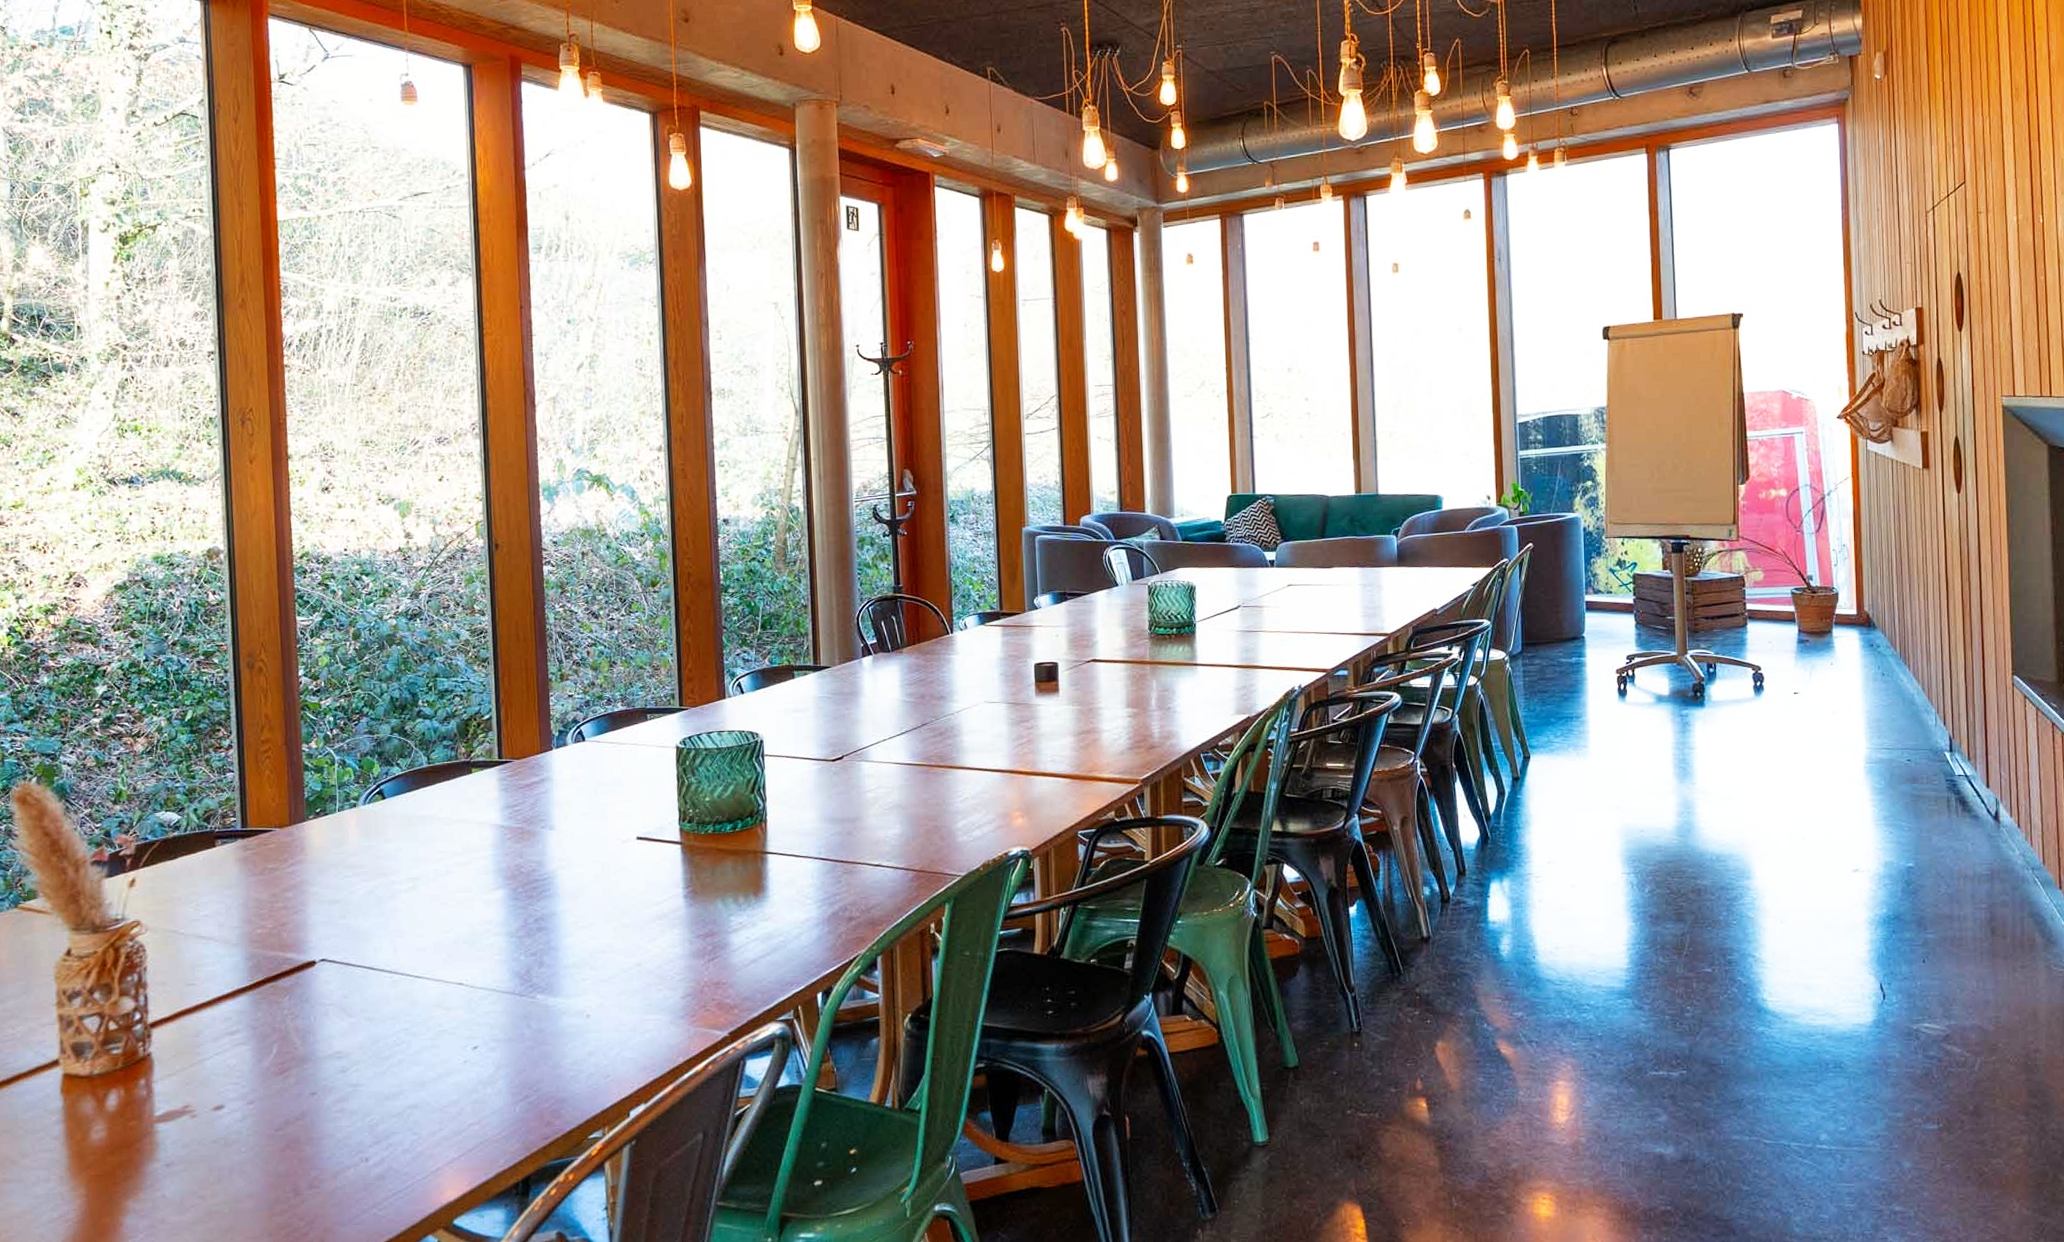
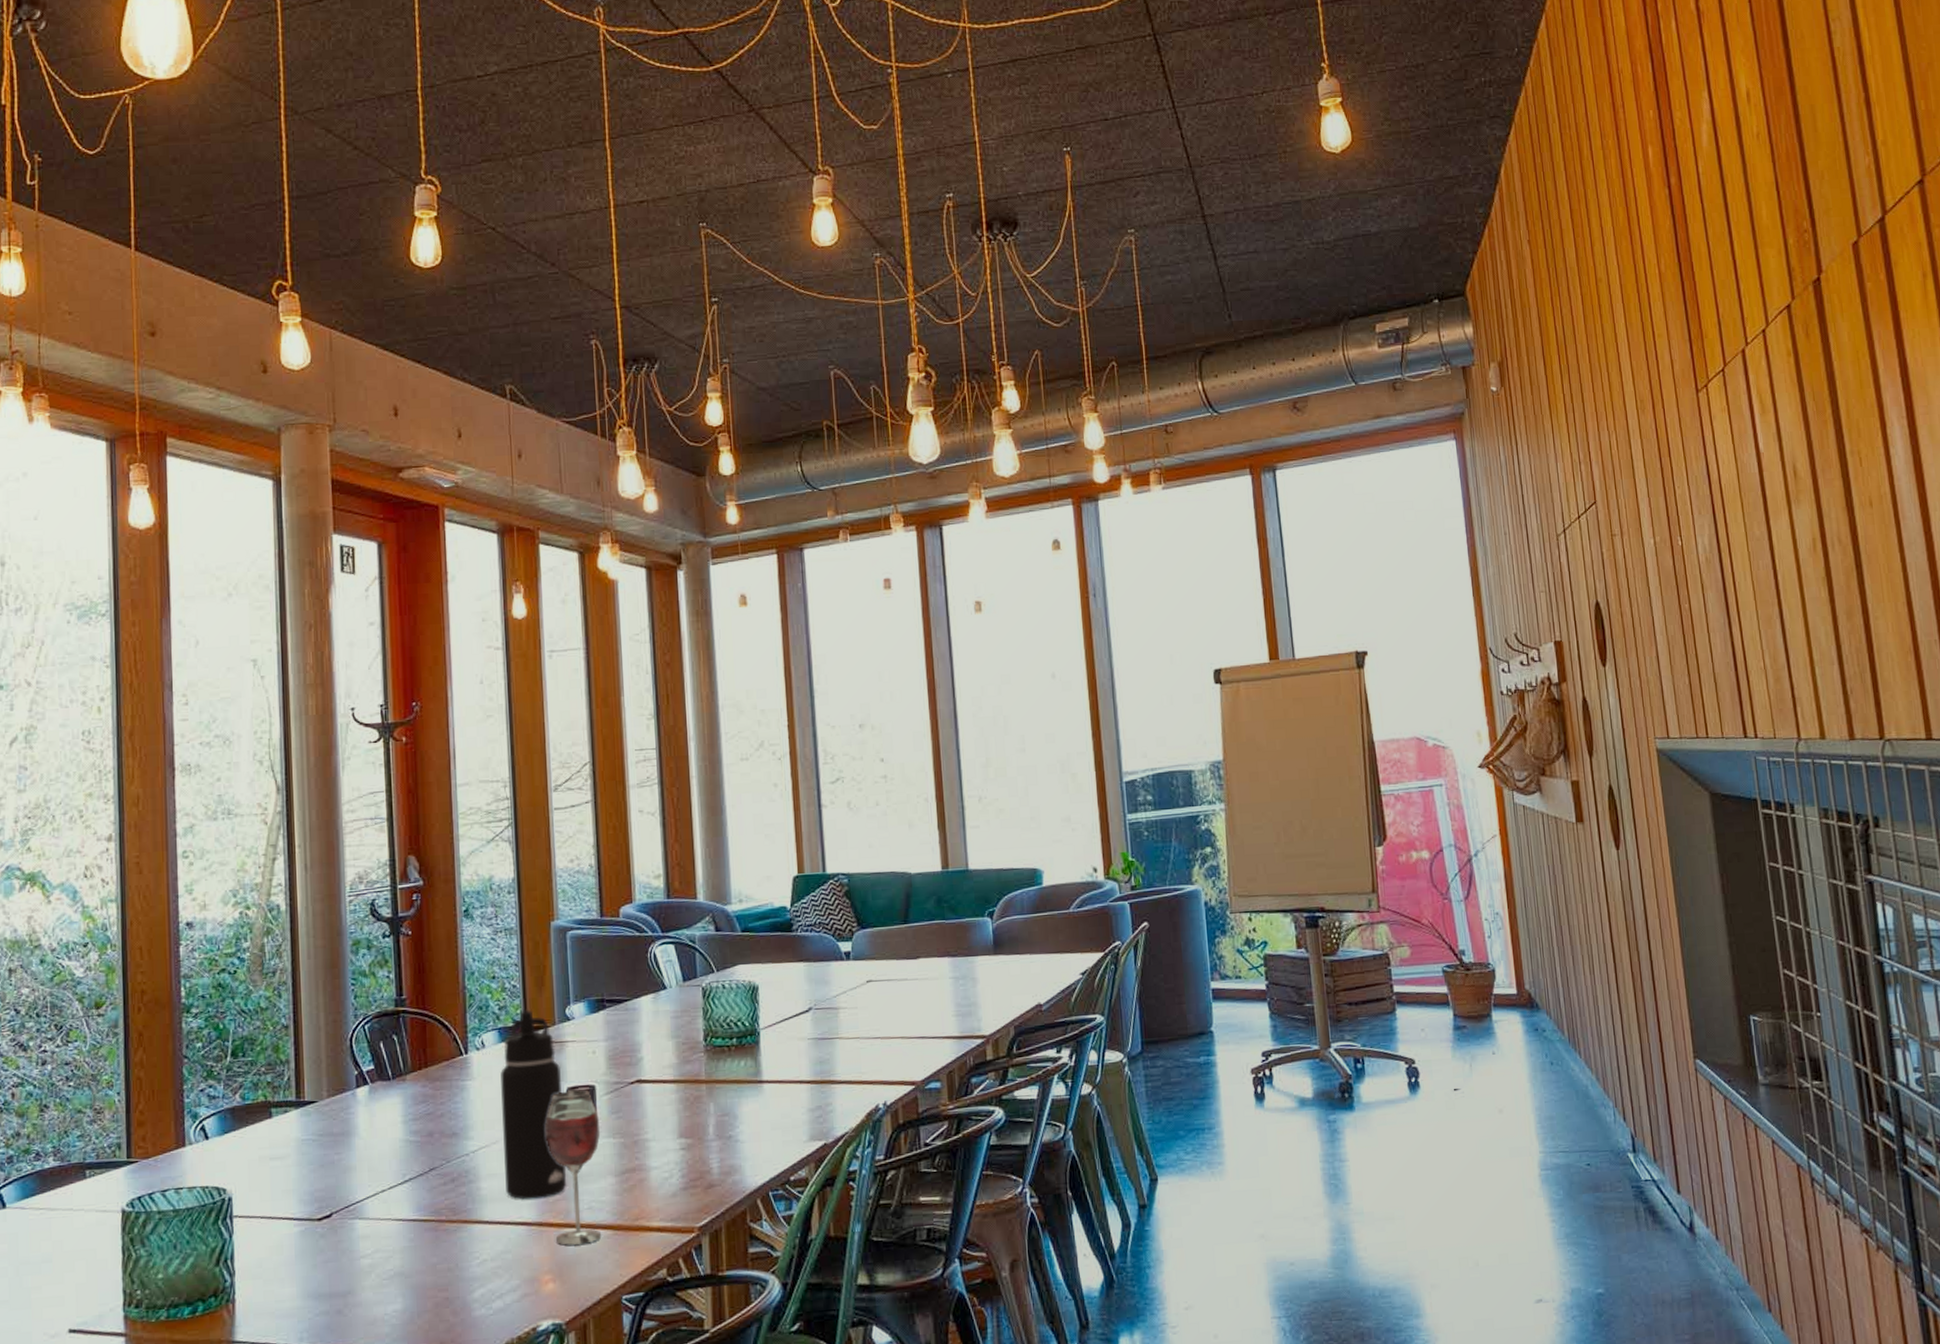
water bottle: none [980,599,1034,752] -> present [500,1010,567,1200]
wineglass: none [1017,666,1062,789] -> present [545,1090,602,1245]

